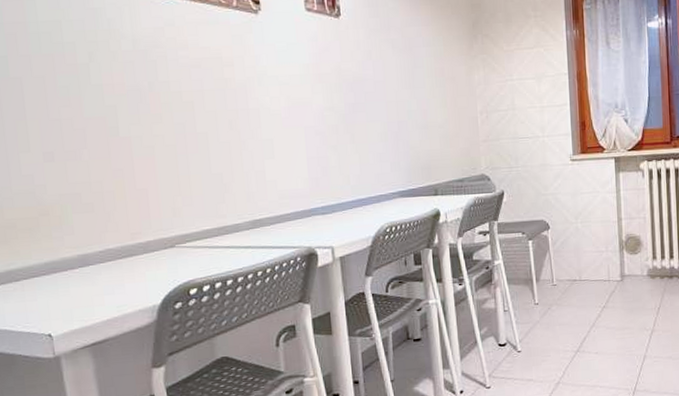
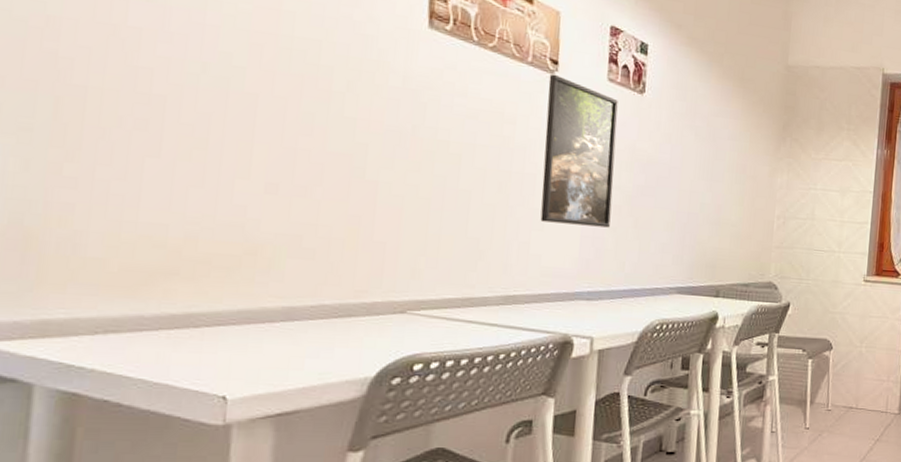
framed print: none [254,13,331,150] -> present [540,74,618,228]

